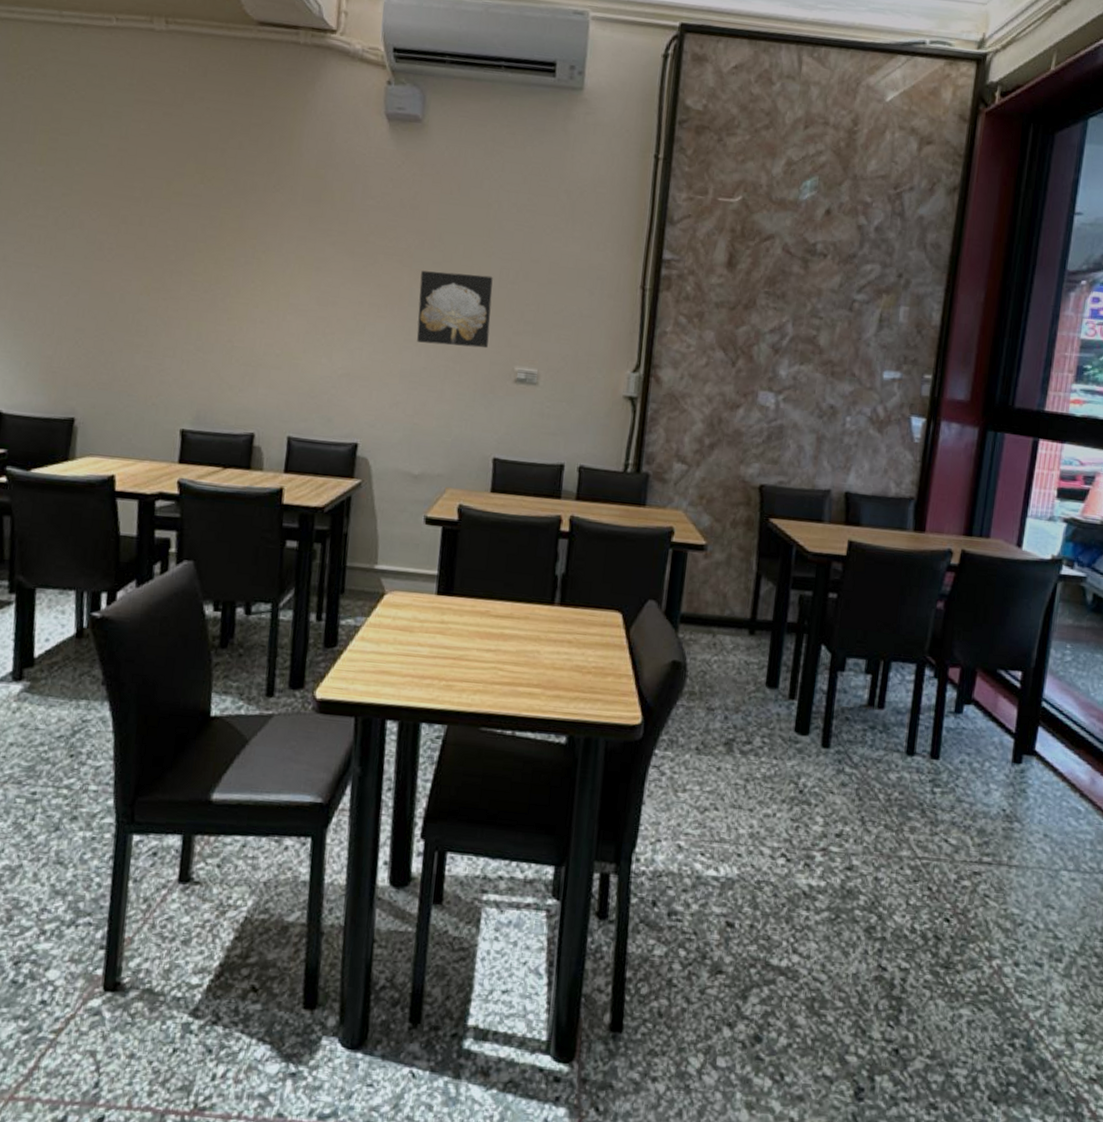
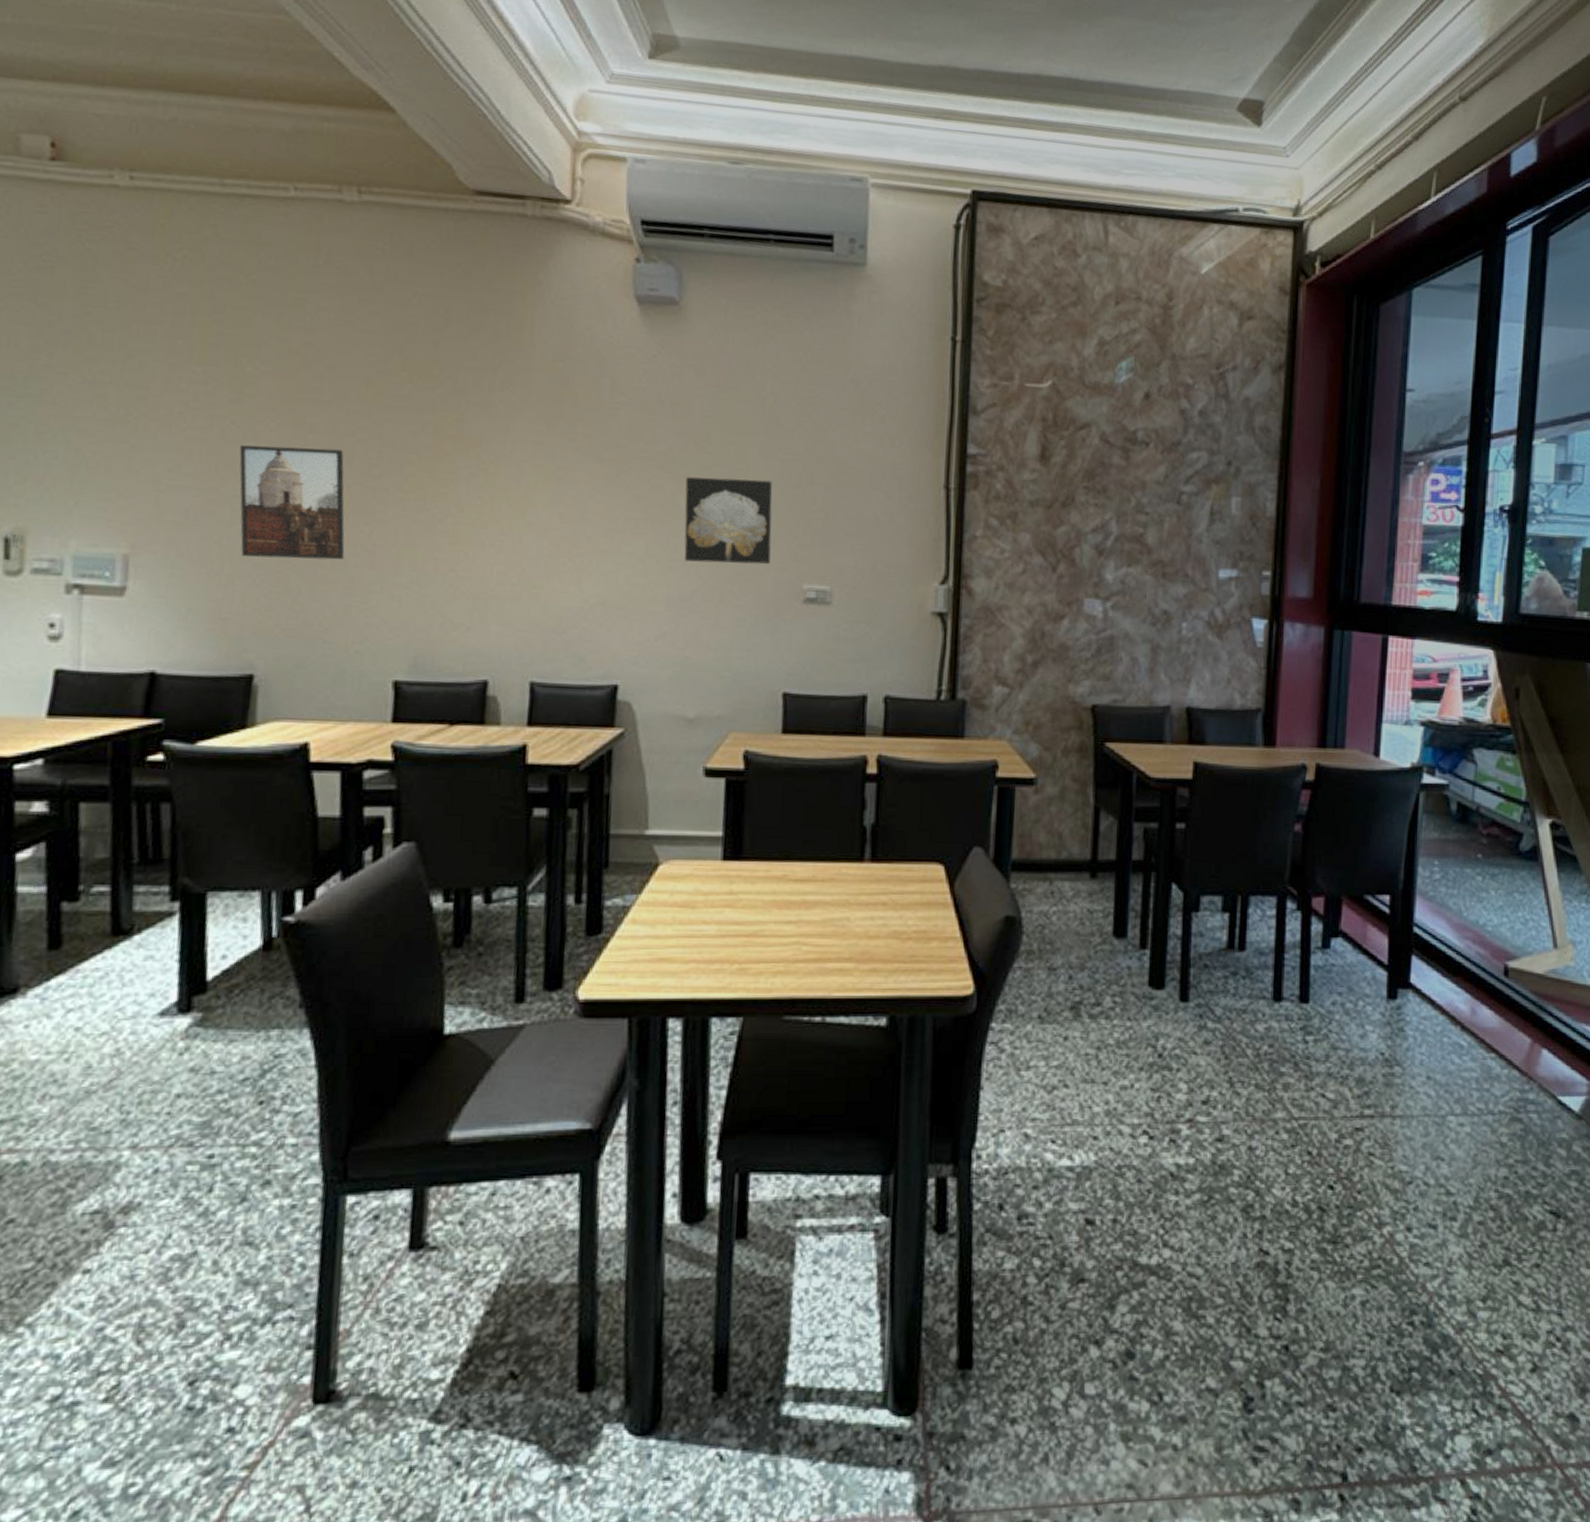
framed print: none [67,231,148,329] -> present [239,445,345,560]

